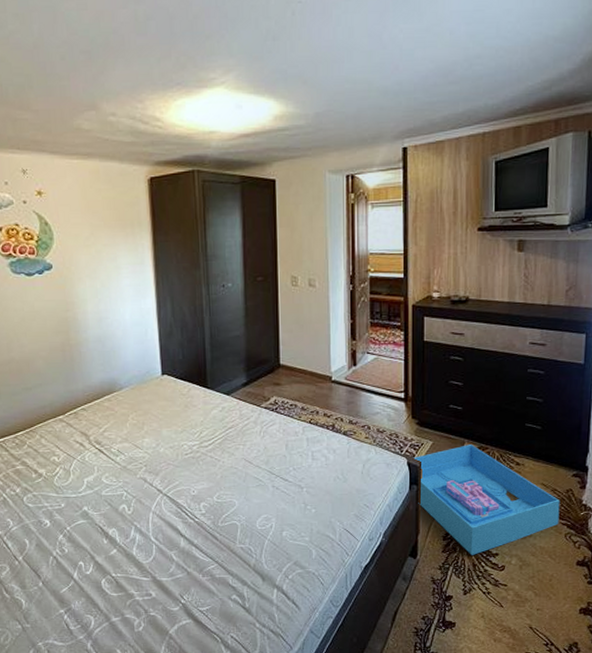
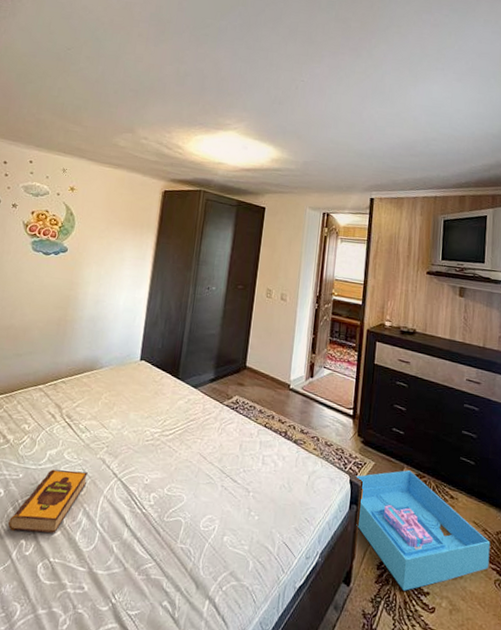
hardback book: none [62,493,132,555] -> present [8,469,88,533]

